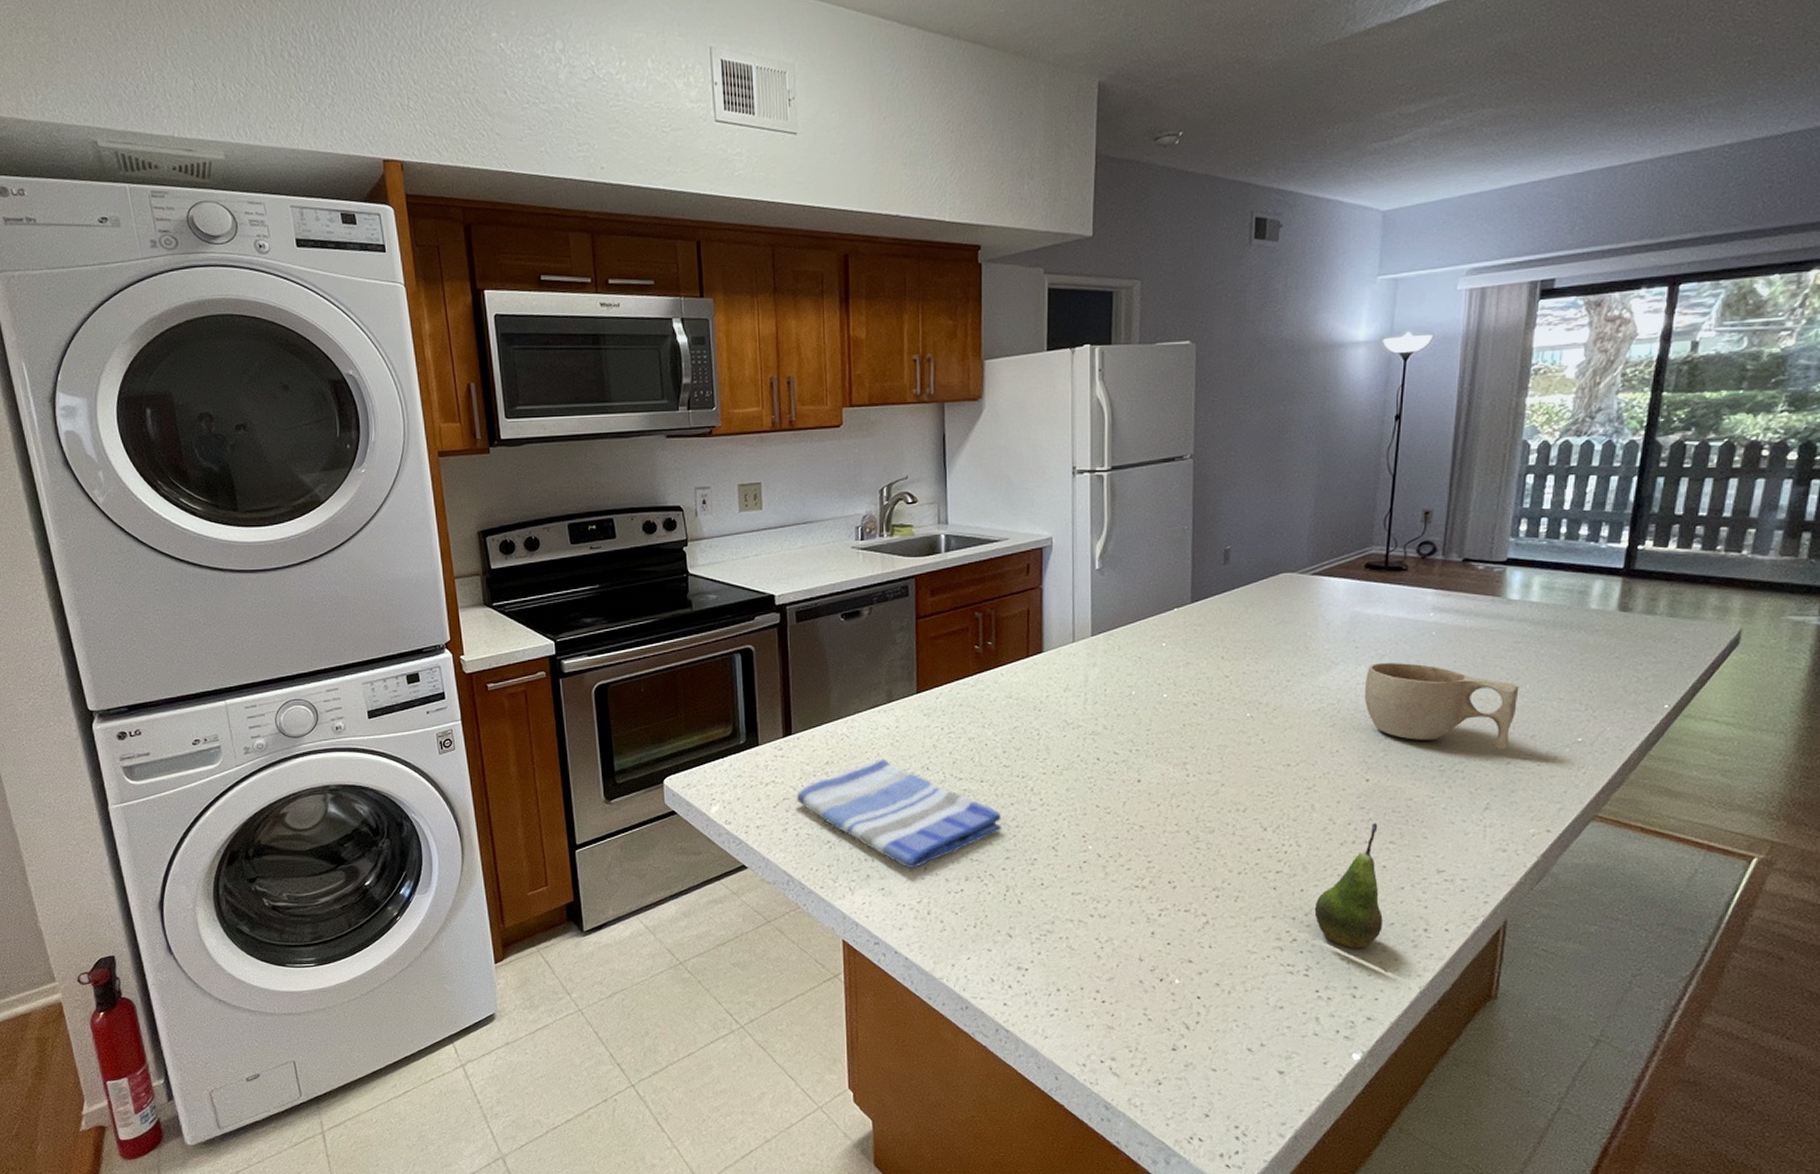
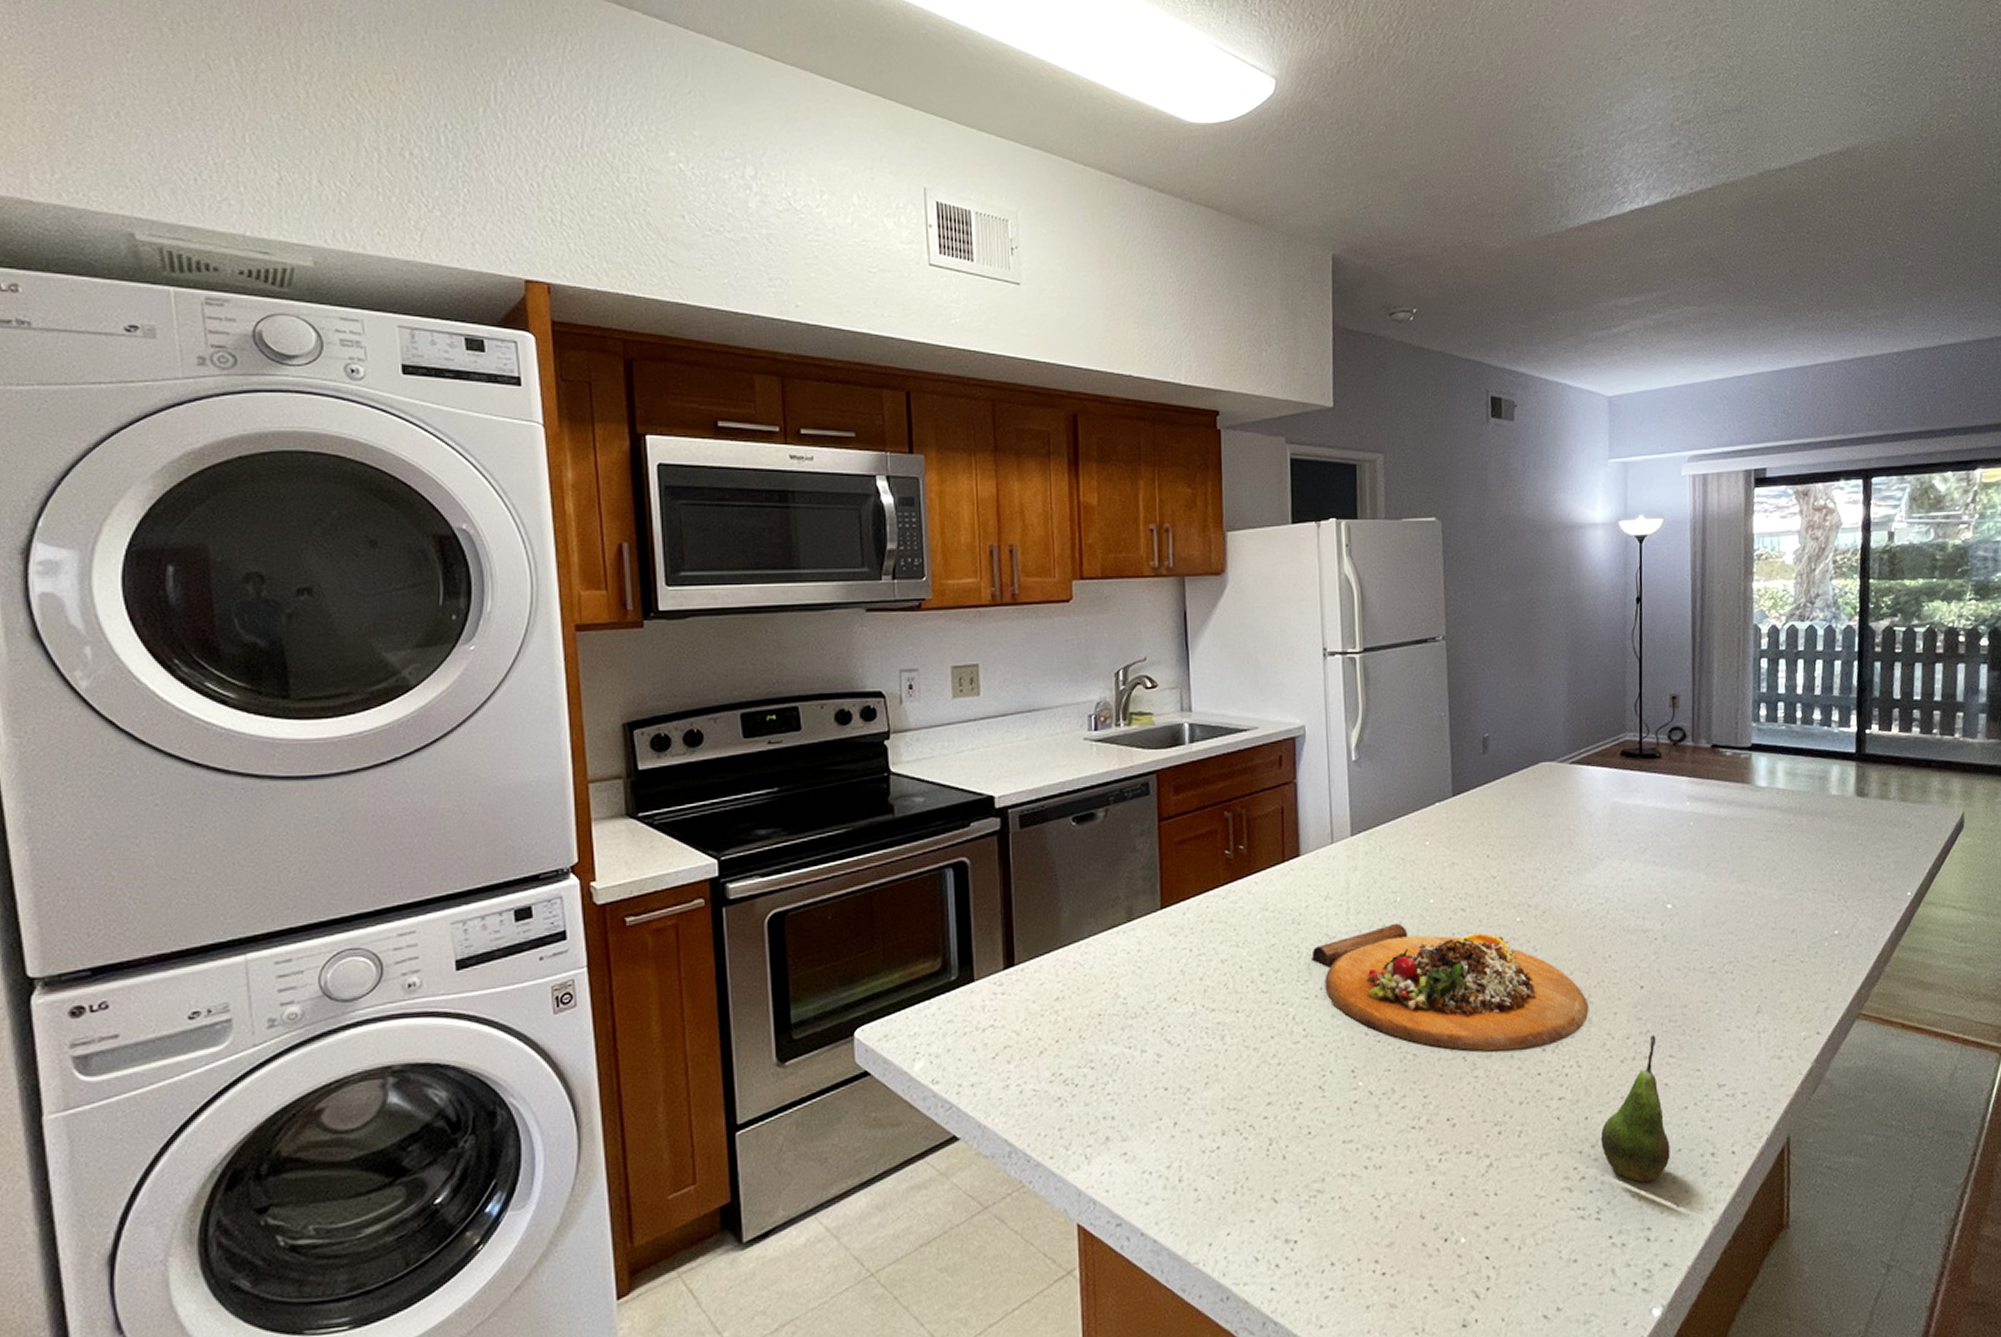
dish towel: present [796,758,1001,868] -> none [1019,990,1261,1124]
cutting board: none [1049,713,1312,828] -> present [1310,923,1589,1052]
cup: present [1364,662,1519,749] -> none [1630,855,1776,946]

